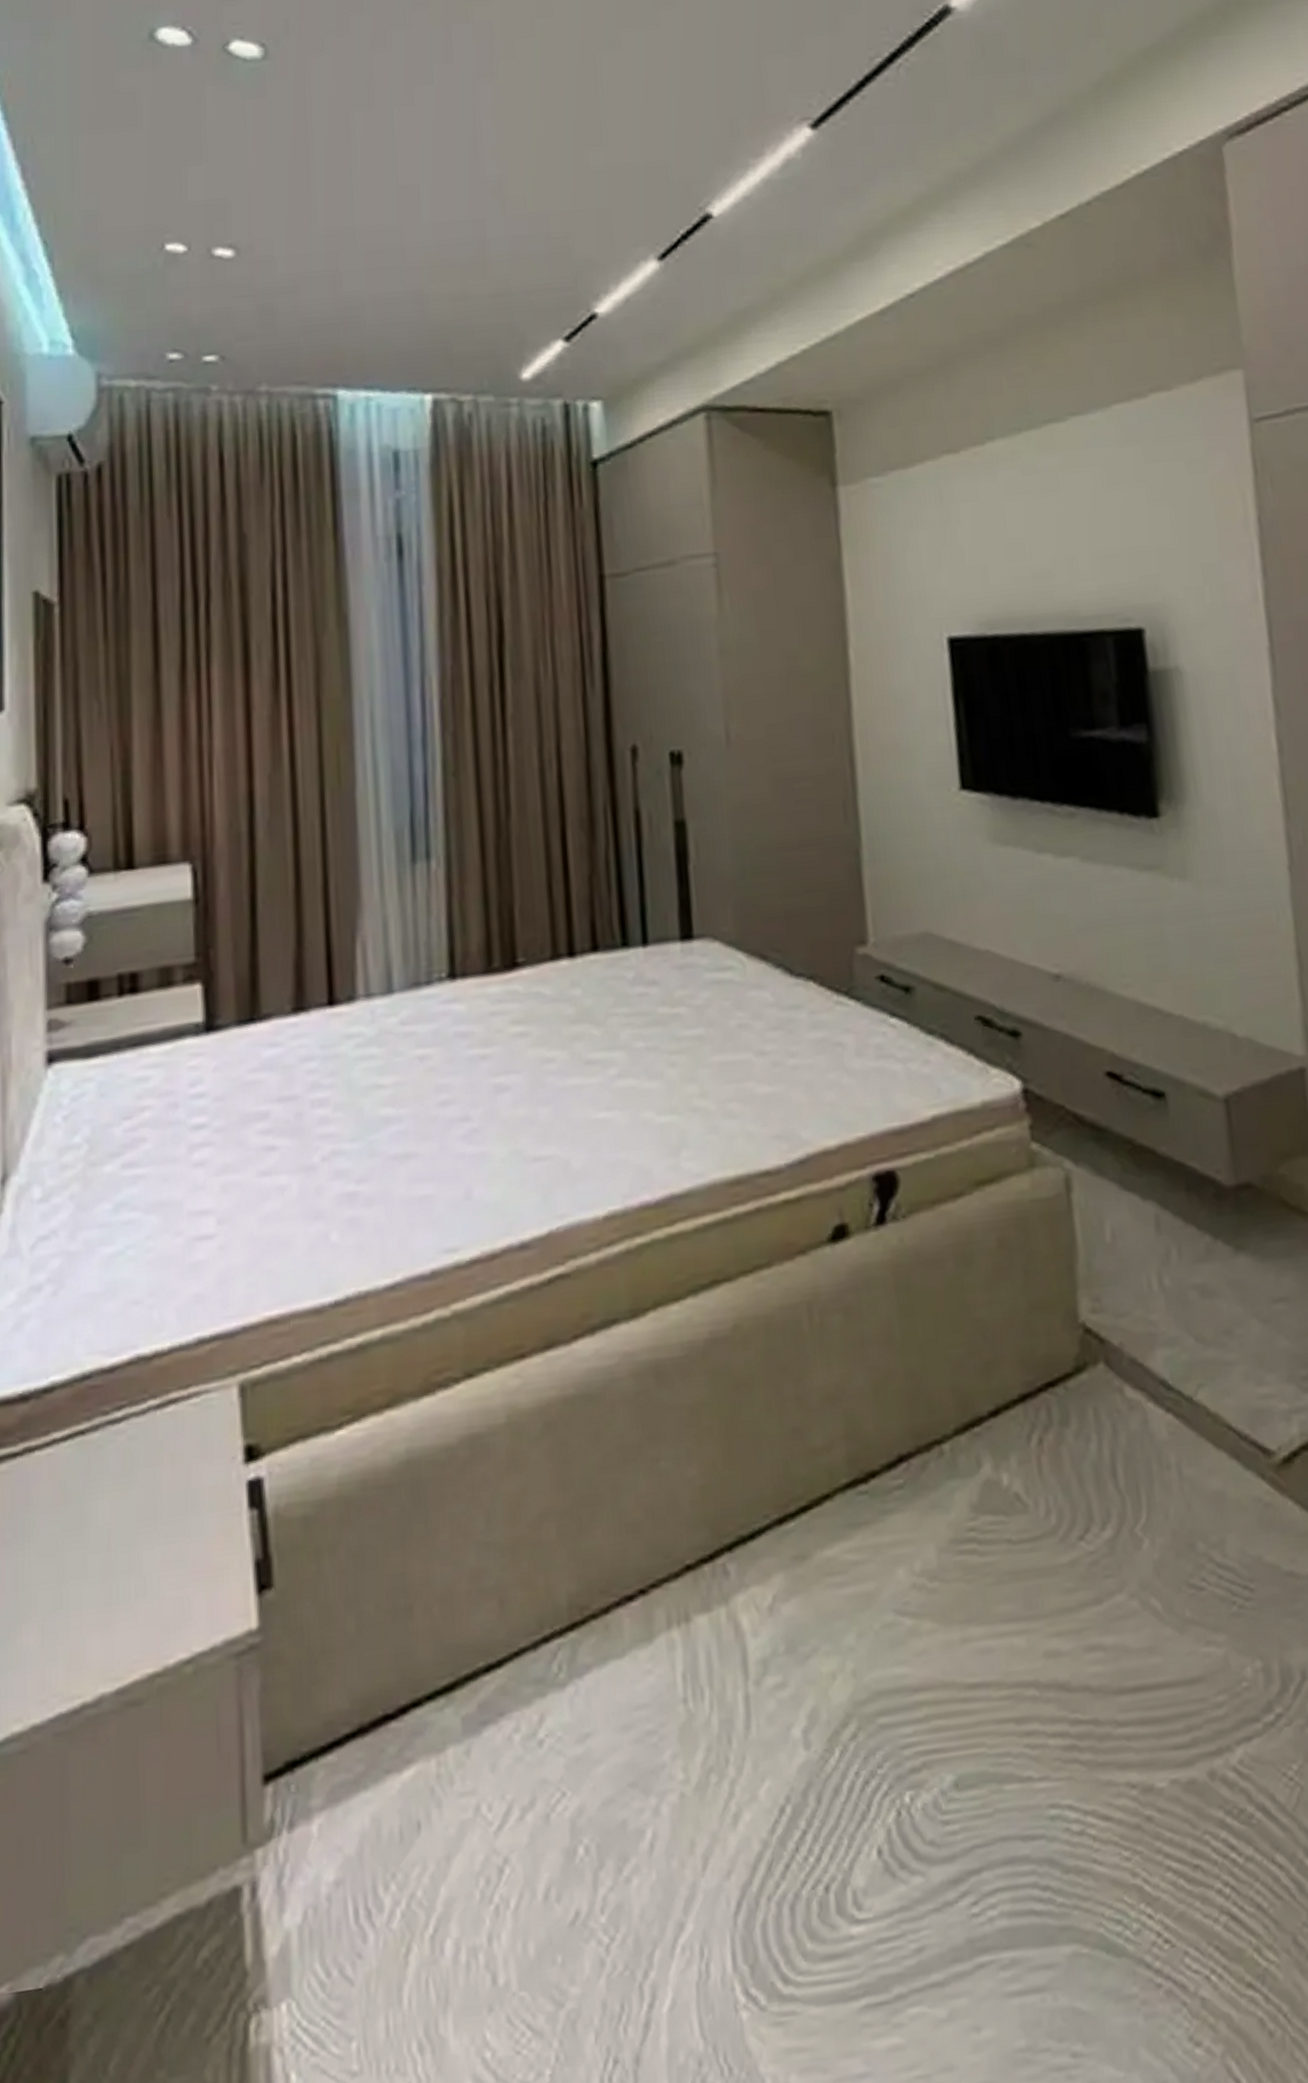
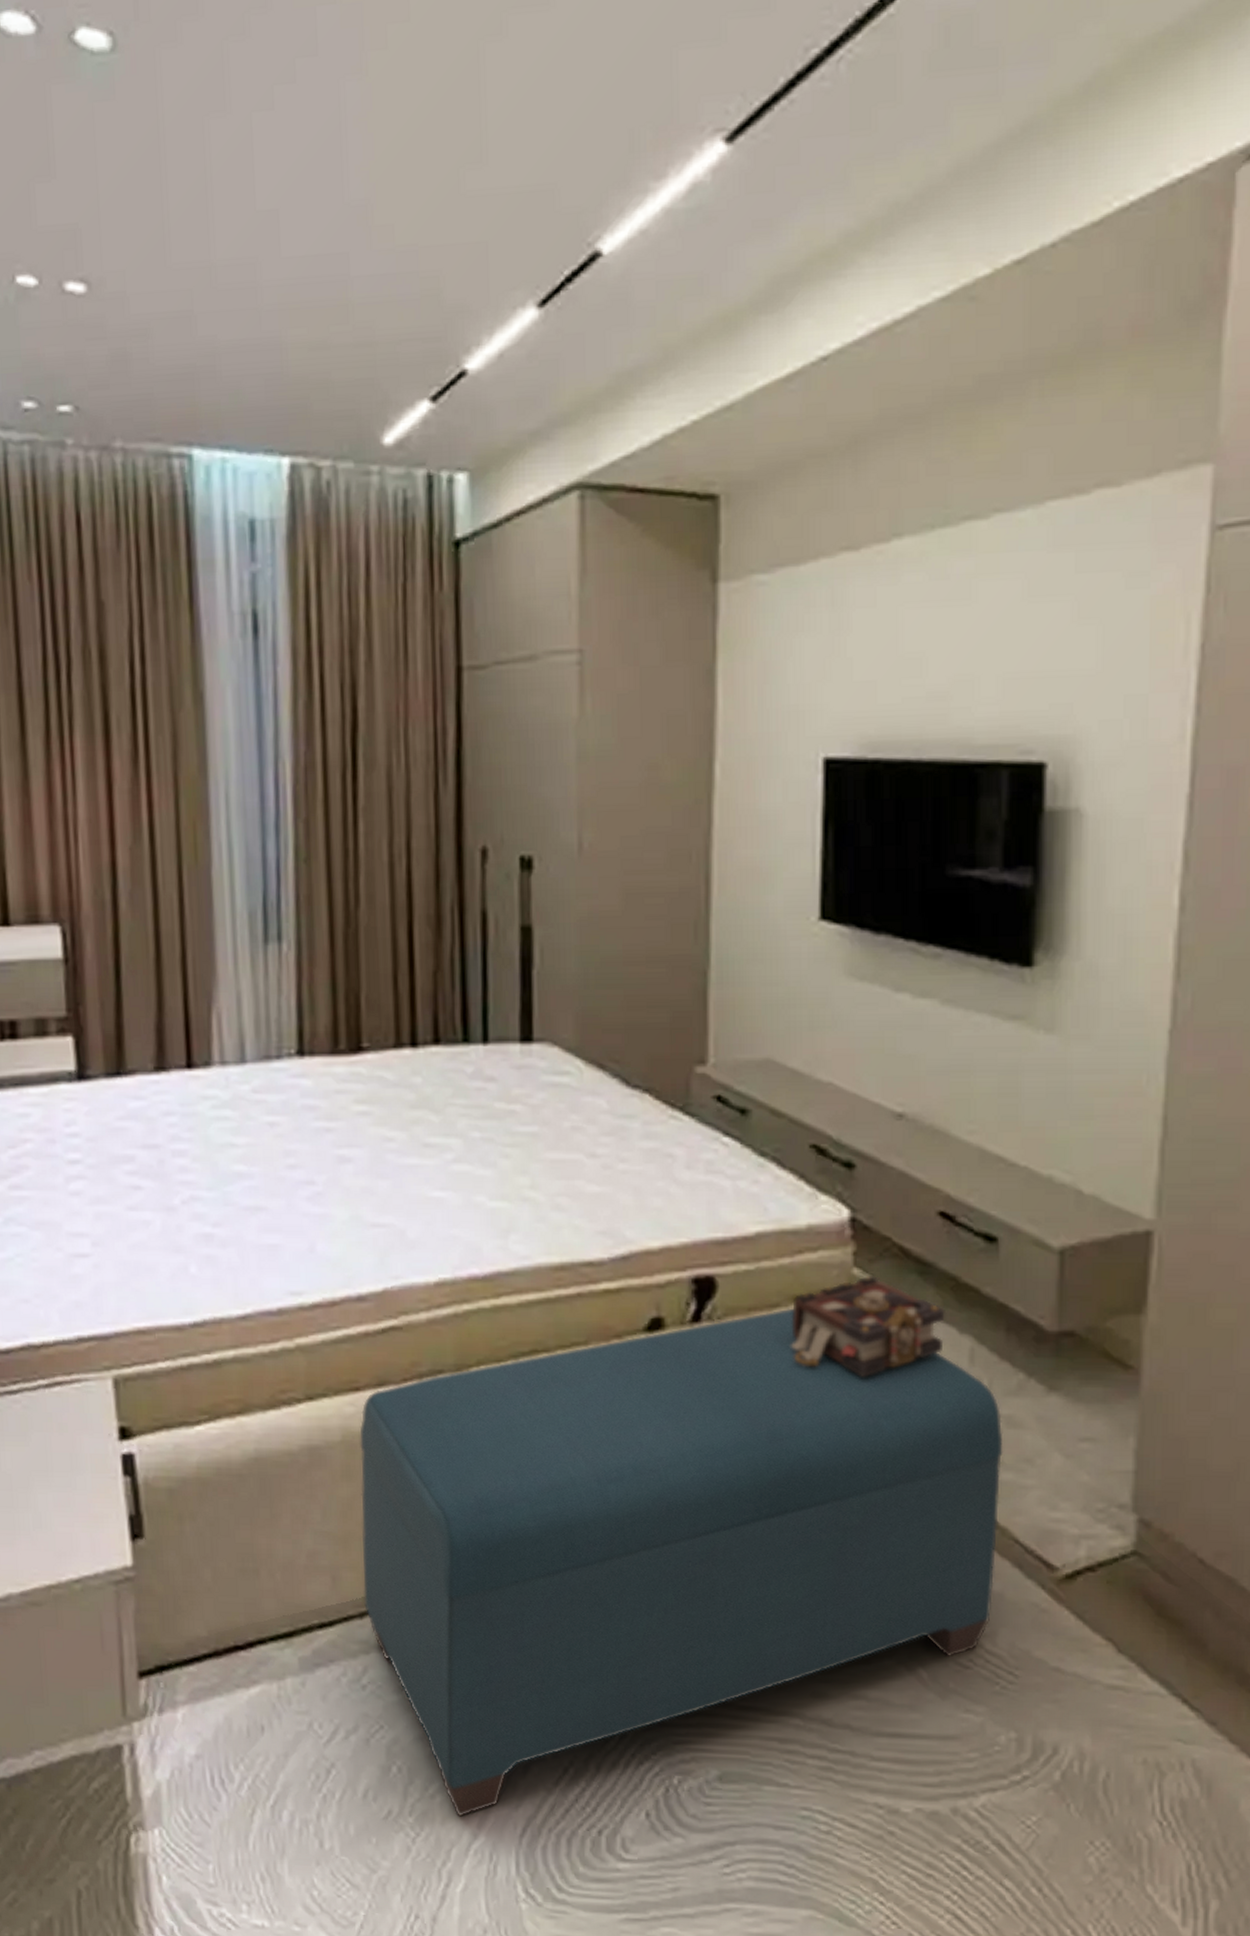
bench: none [526,1195,1216,1902] -> present [359,1308,1003,1817]
spell book: none [975,1147,1129,1263] -> present [790,1274,945,1377]

